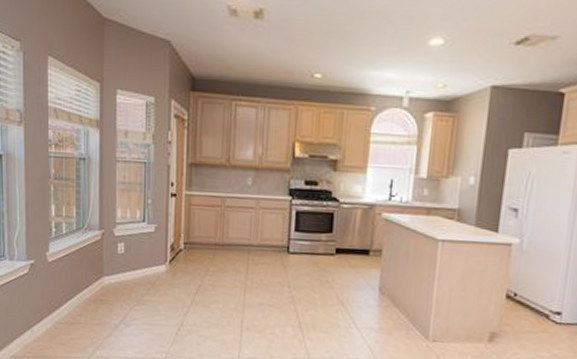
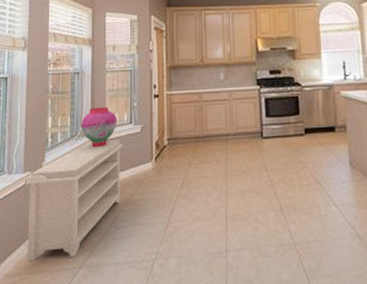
bench: none [29,236,135,348] -> present [25,139,123,261]
lantern: none [88,199,129,244] -> present [80,107,117,148]

